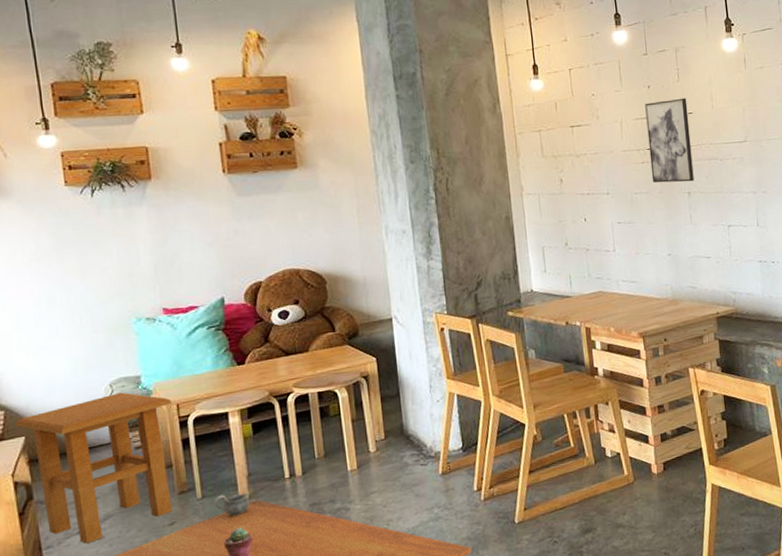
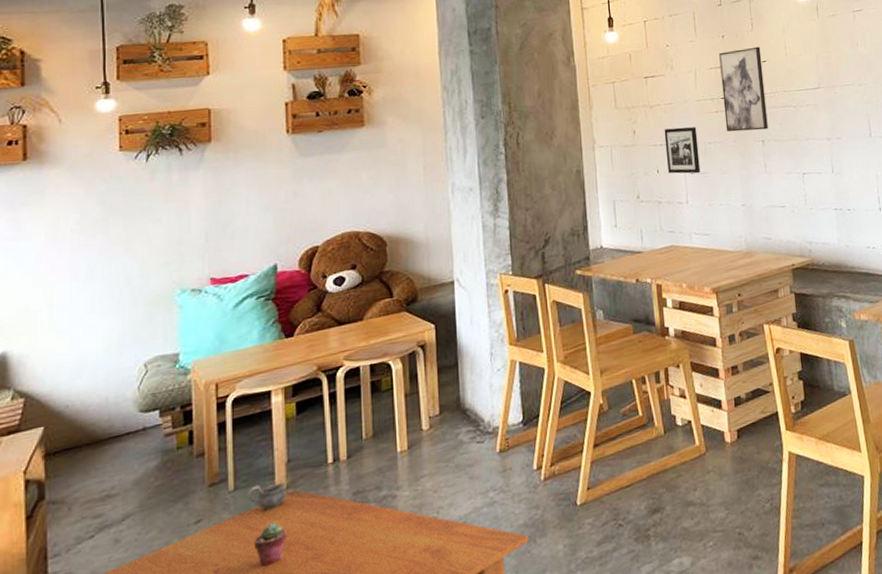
side table: present [15,392,173,543] -> none [35,372,210,549]
picture frame: none [590,177,627,223] -> present [664,127,701,174]

